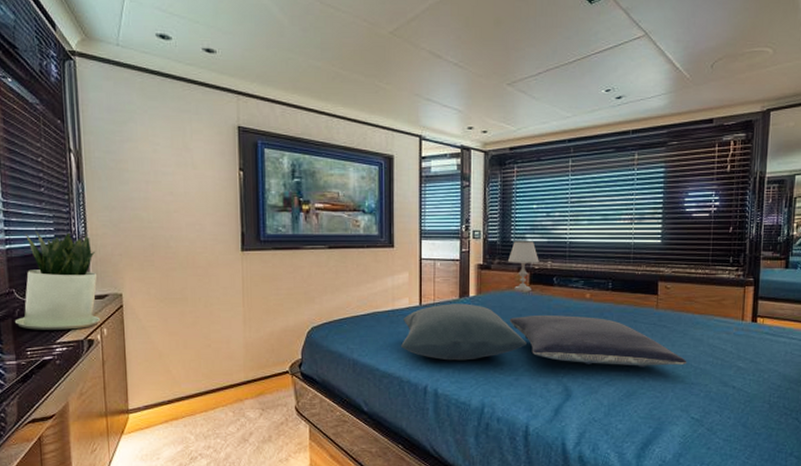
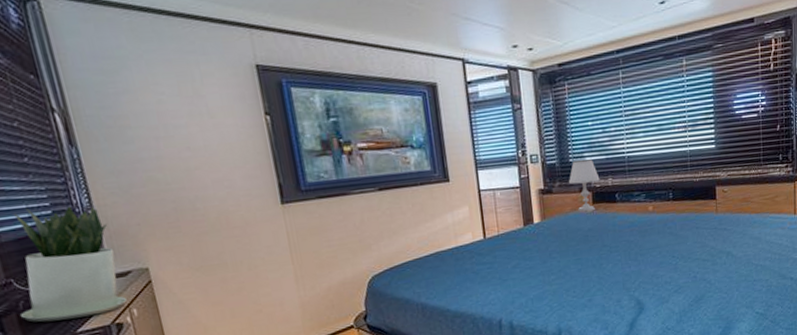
cushion: present [401,303,527,361] -> none [469,231,596,292]
pillow: present [509,314,687,368] -> none [576,229,748,276]

